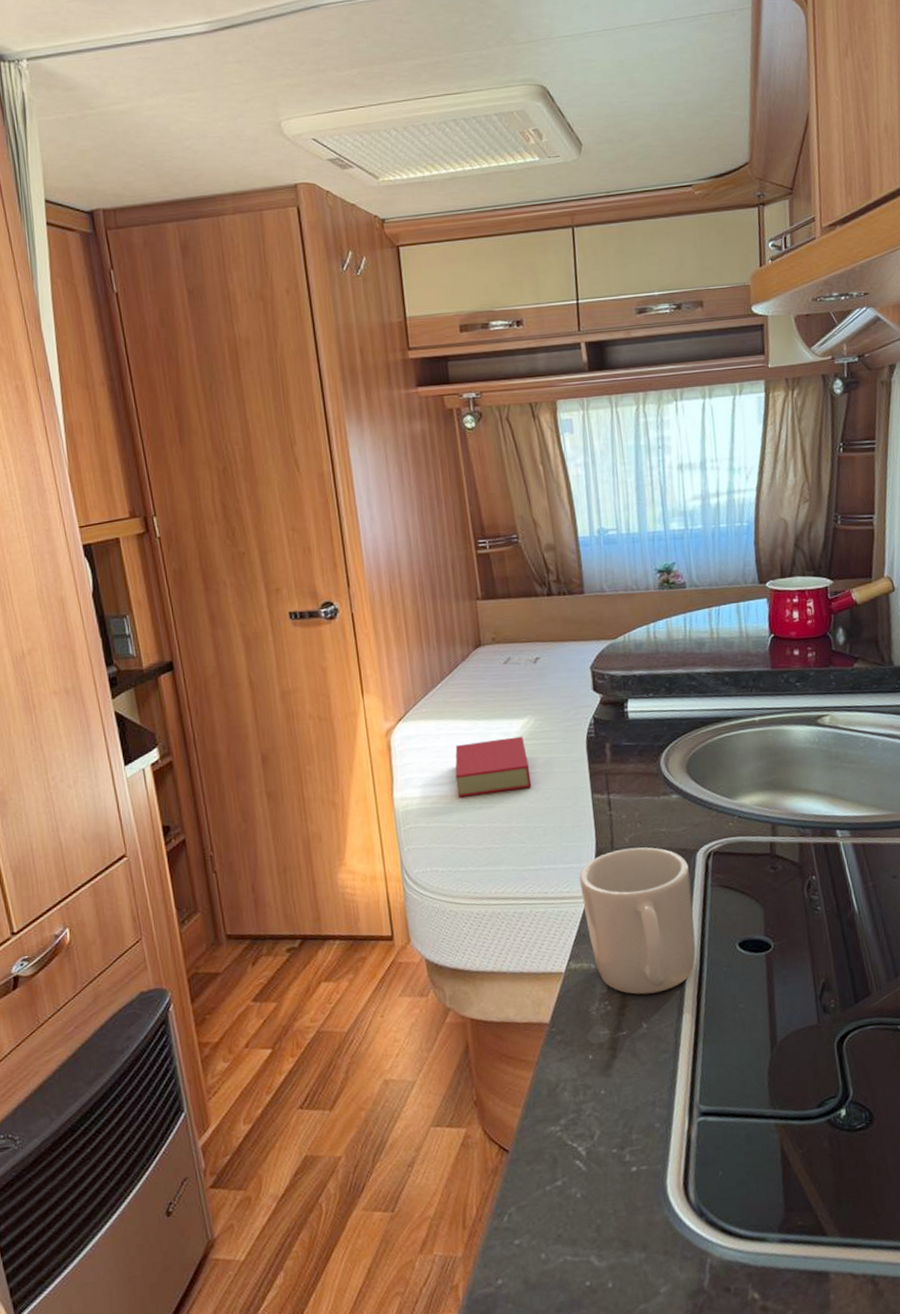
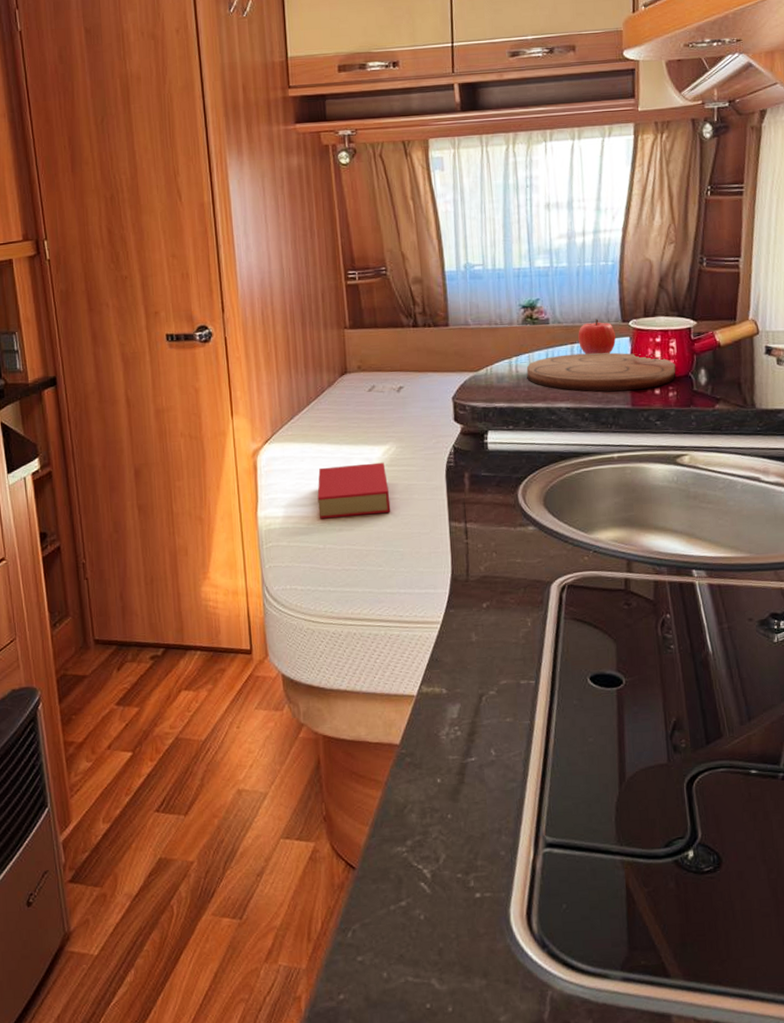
mug: present [579,847,696,995] -> none [434,576,547,722]
cutting board: none [664,614,814,656] -> present [526,352,676,393]
fruit: none [715,581,754,618] -> present [578,319,616,354]

